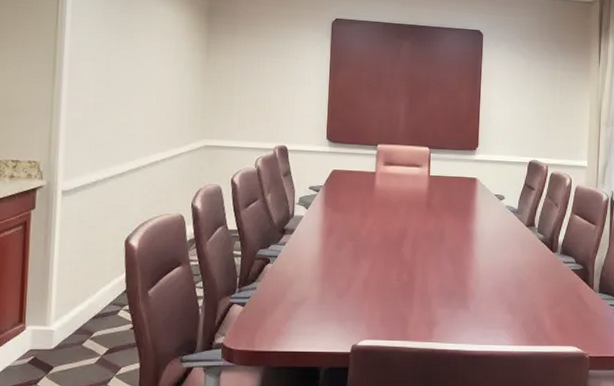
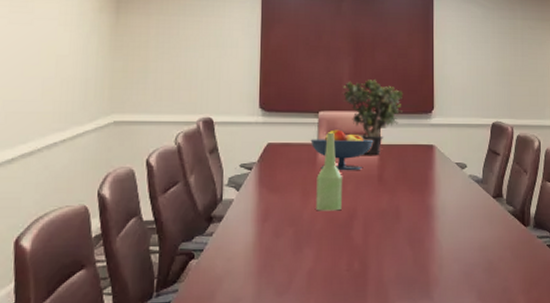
fruit bowl: none [369,161,424,197] -> present [310,129,374,171]
bottle: none [372,164,396,230] -> present [316,133,342,211]
potted plant: none [398,118,452,184] -> present [342,78,404,155]

